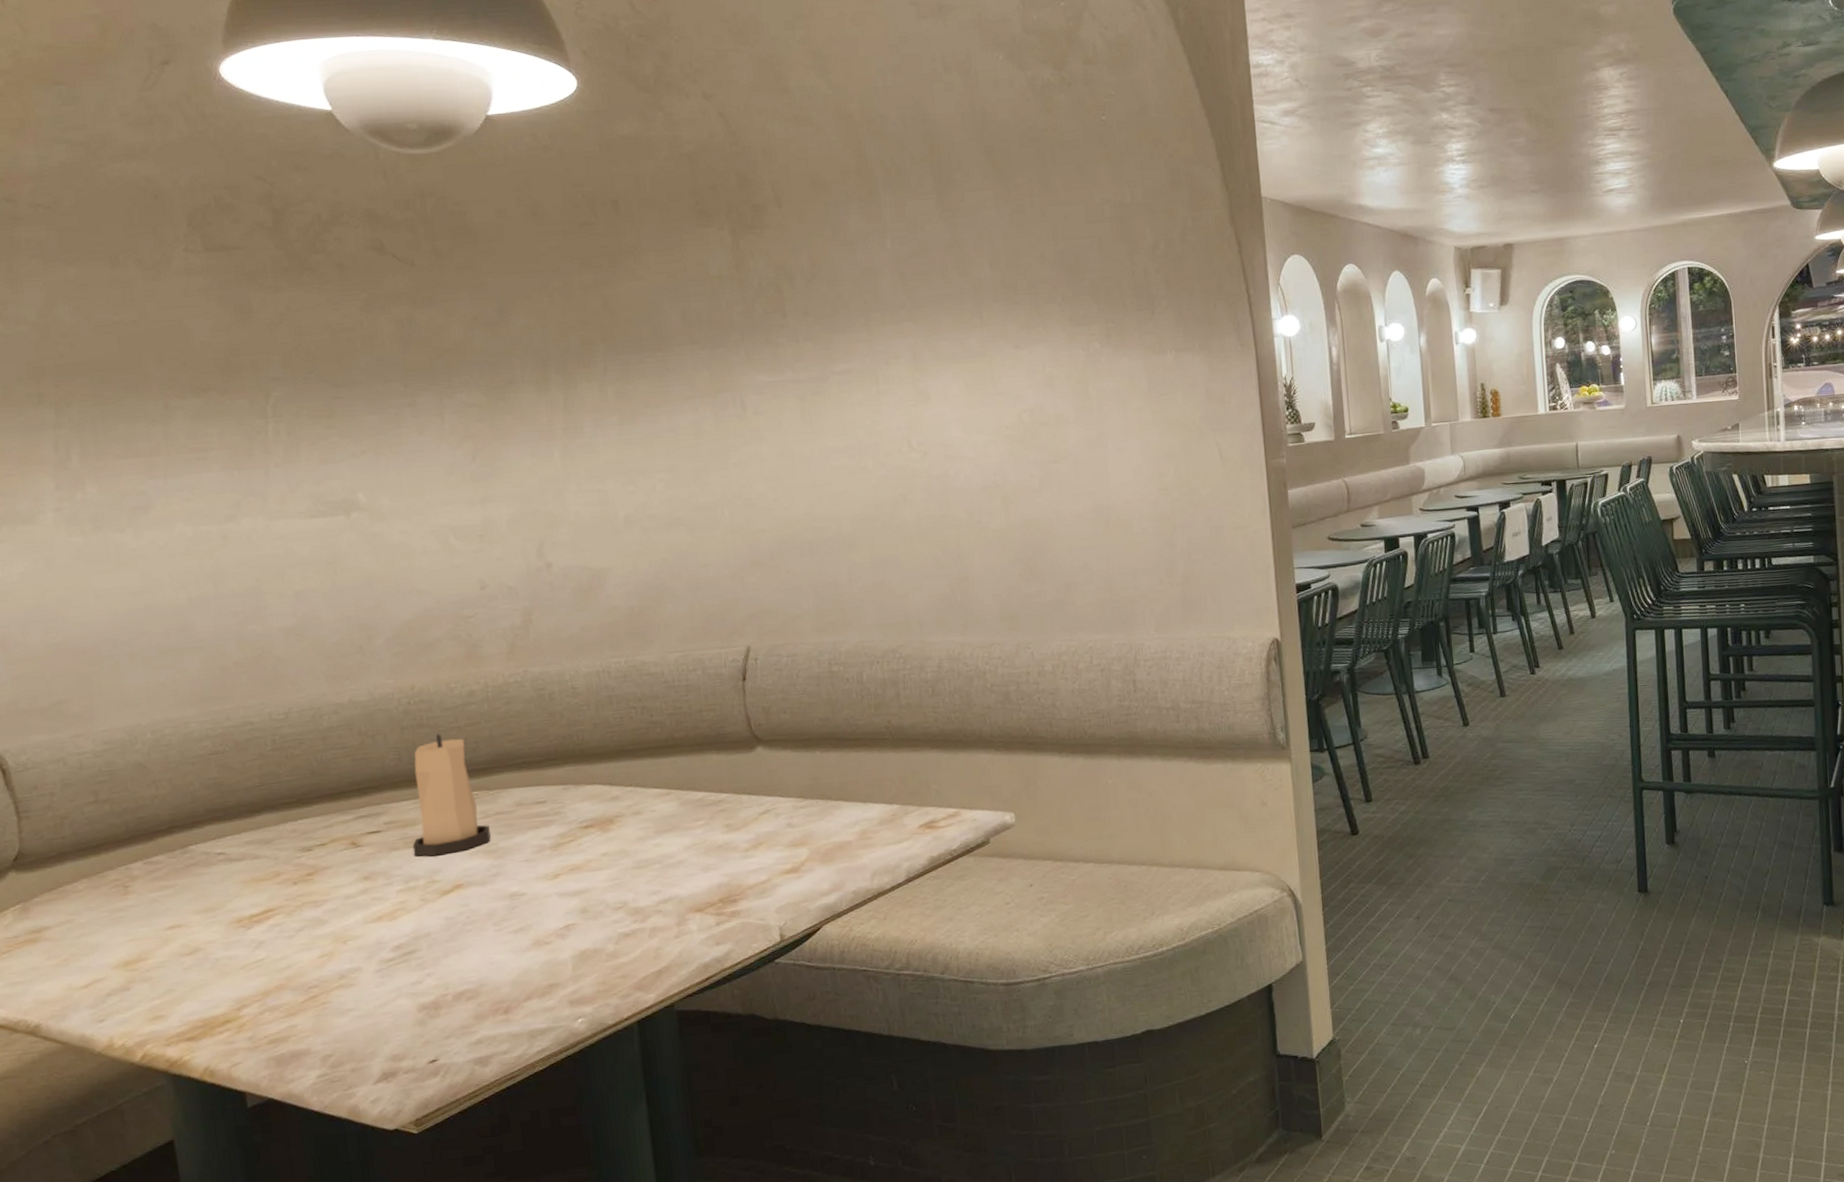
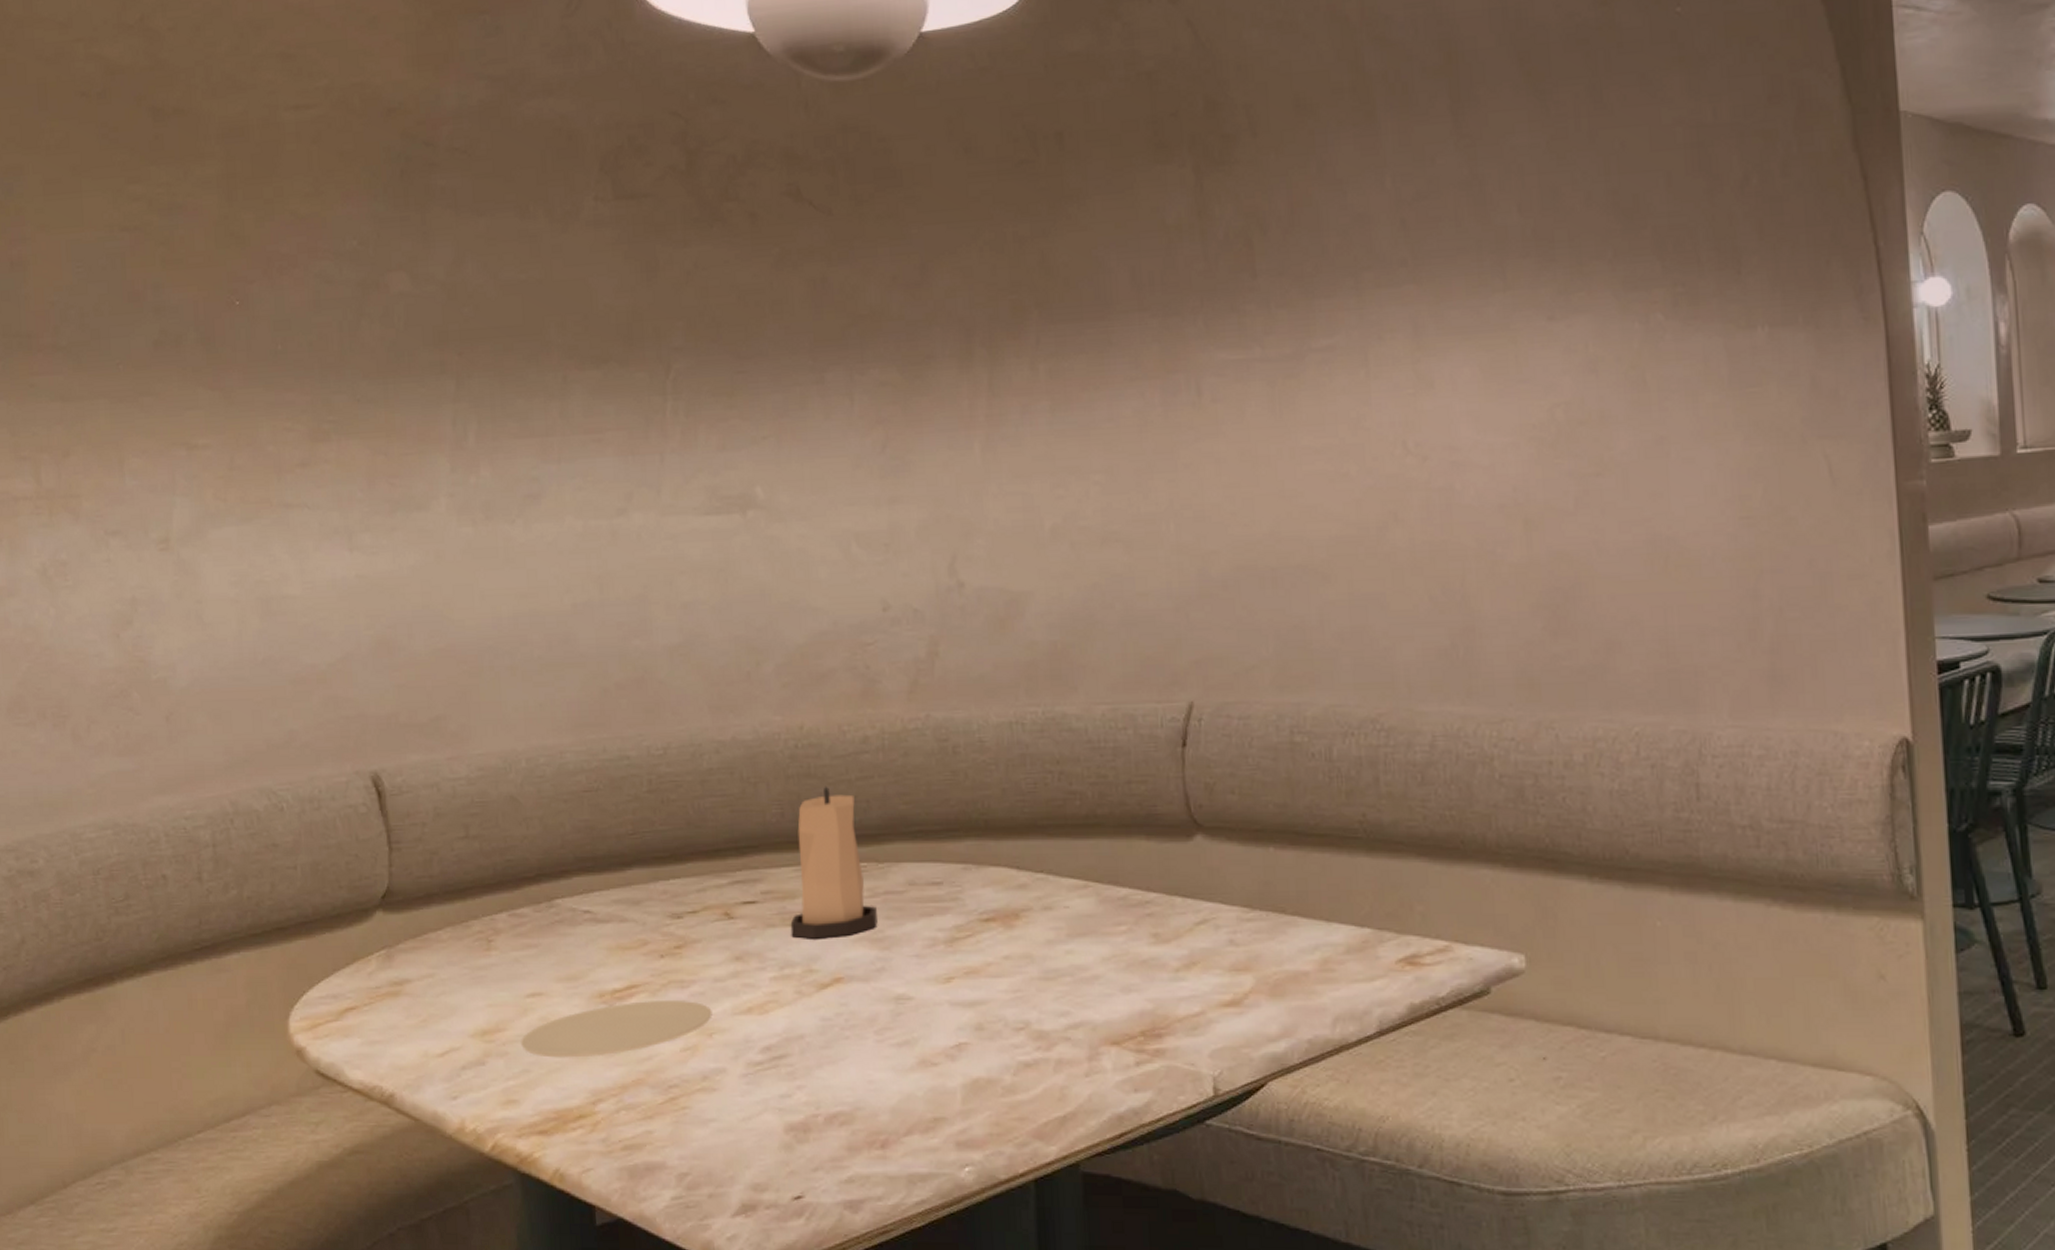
plate: none [164,917,346,977] -> present [521,1001,712,1058]

